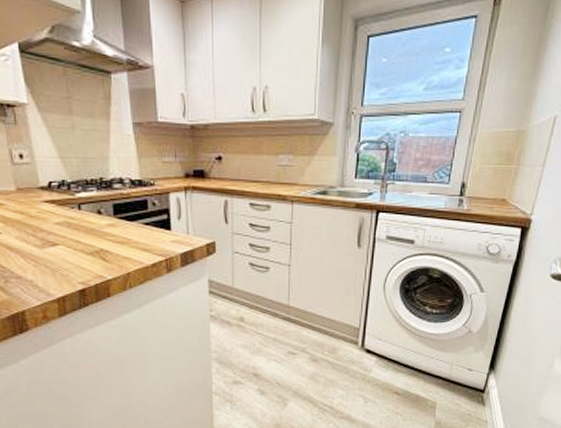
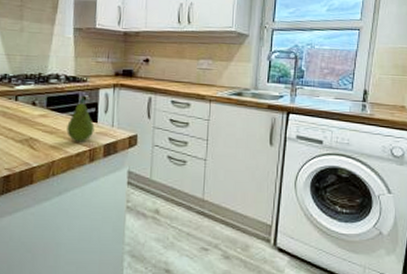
fruit: none [139,204,169,252] -> present [67,98,95,142]

